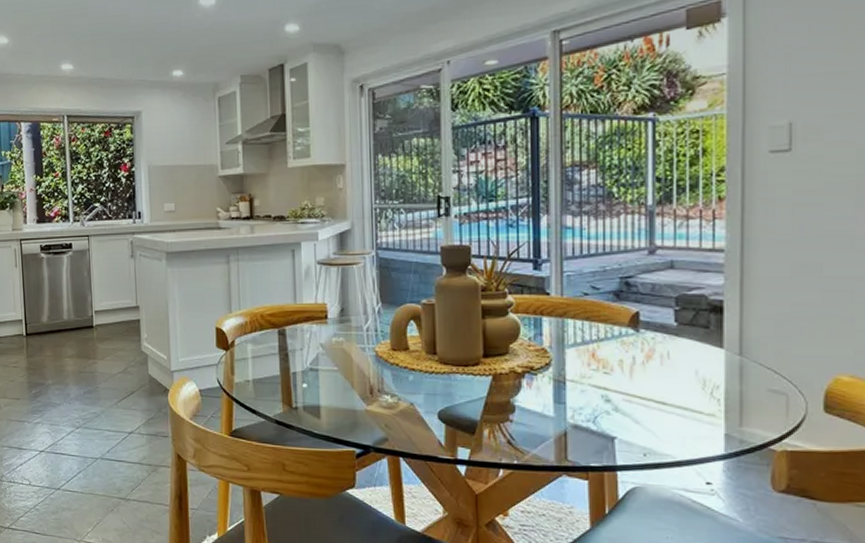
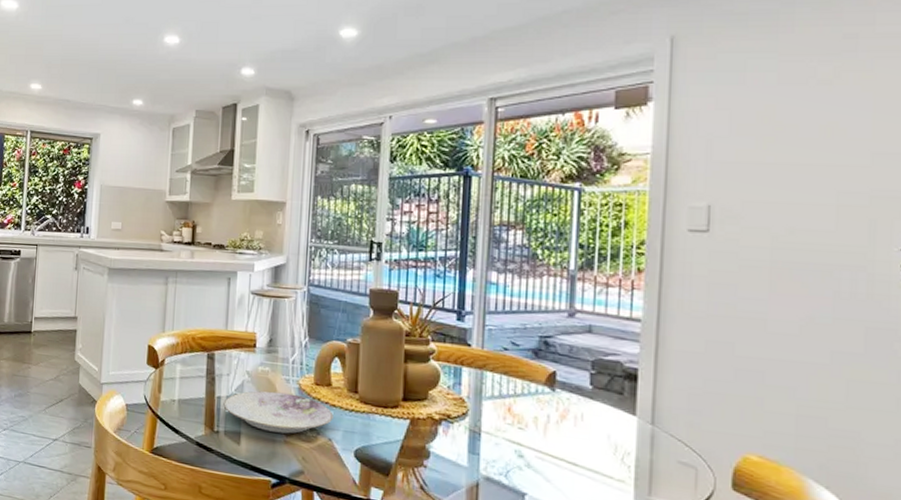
plate: none [299,361,414,403] -> present [223,391,334,434]

